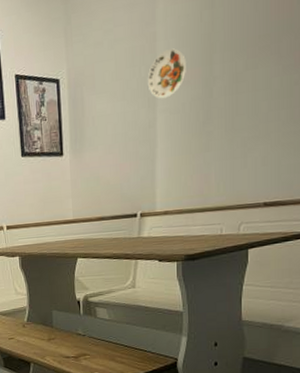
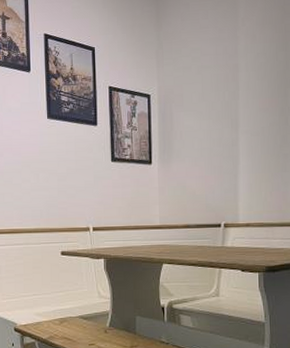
decorative plate: present [147,48,186,99] -> none [230,80,265,122]

